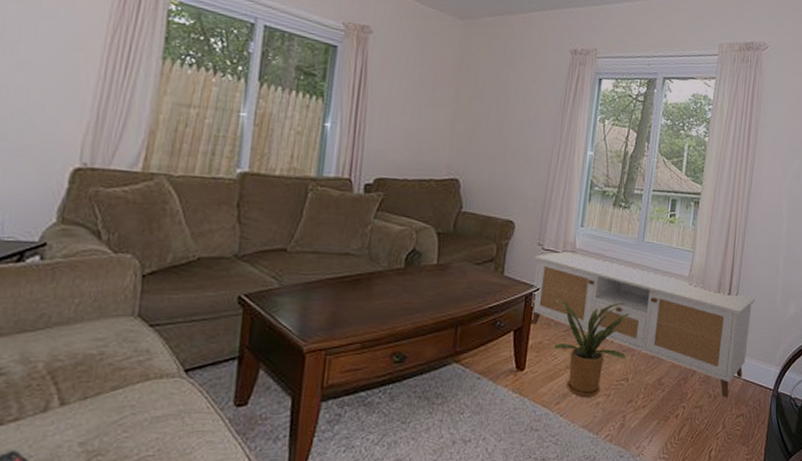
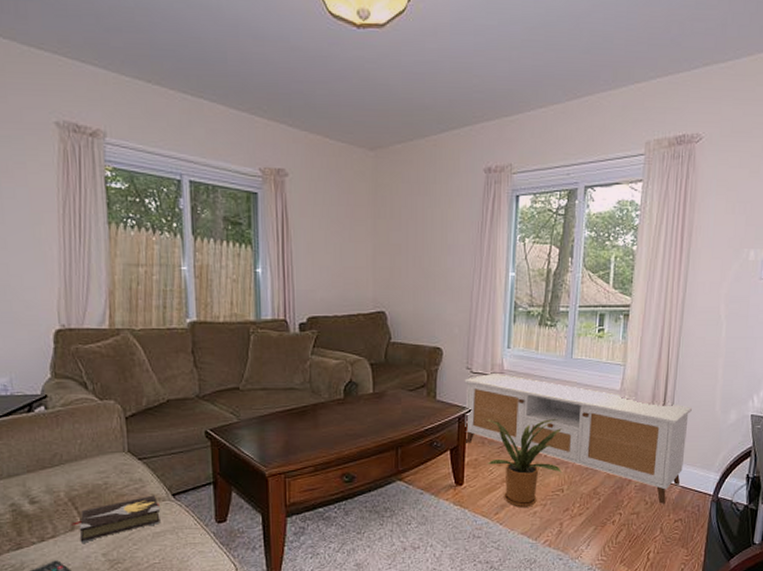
hardback book: none [42,370,166,428] -> present [69,495,160,543]

